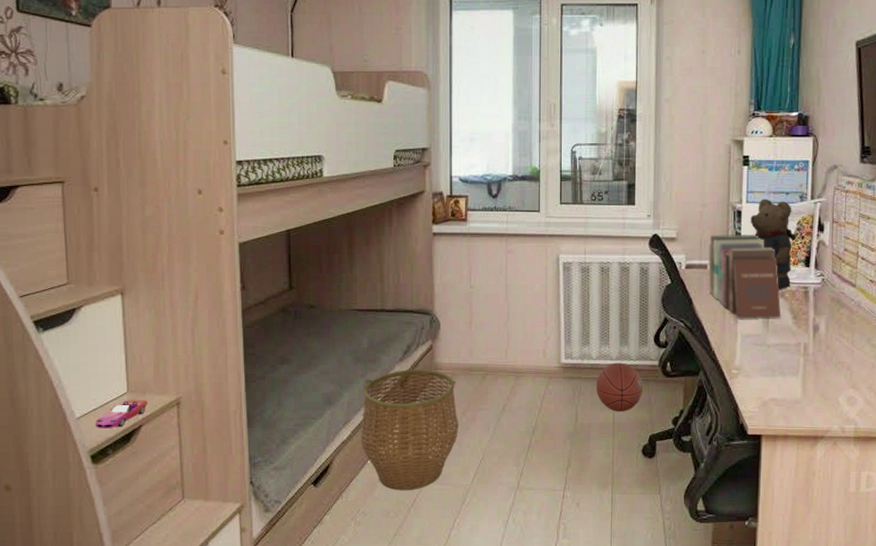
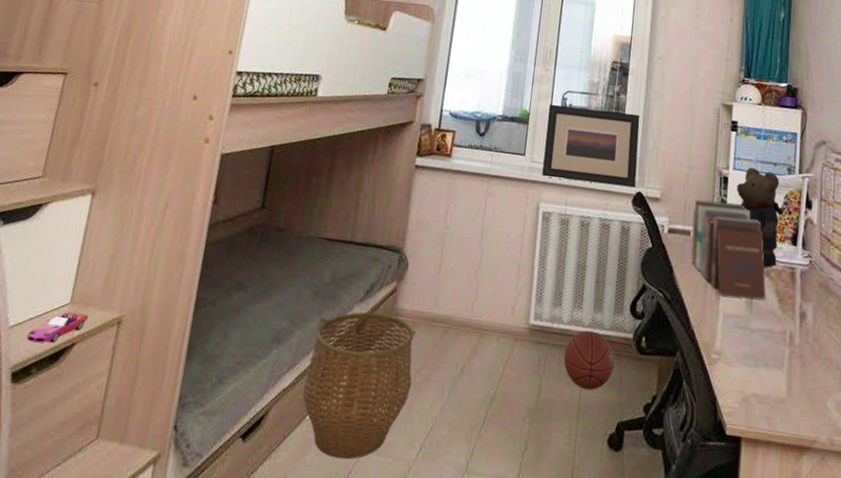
picture frame: none [559,159,652,231] -> present [542,104,640,188]

